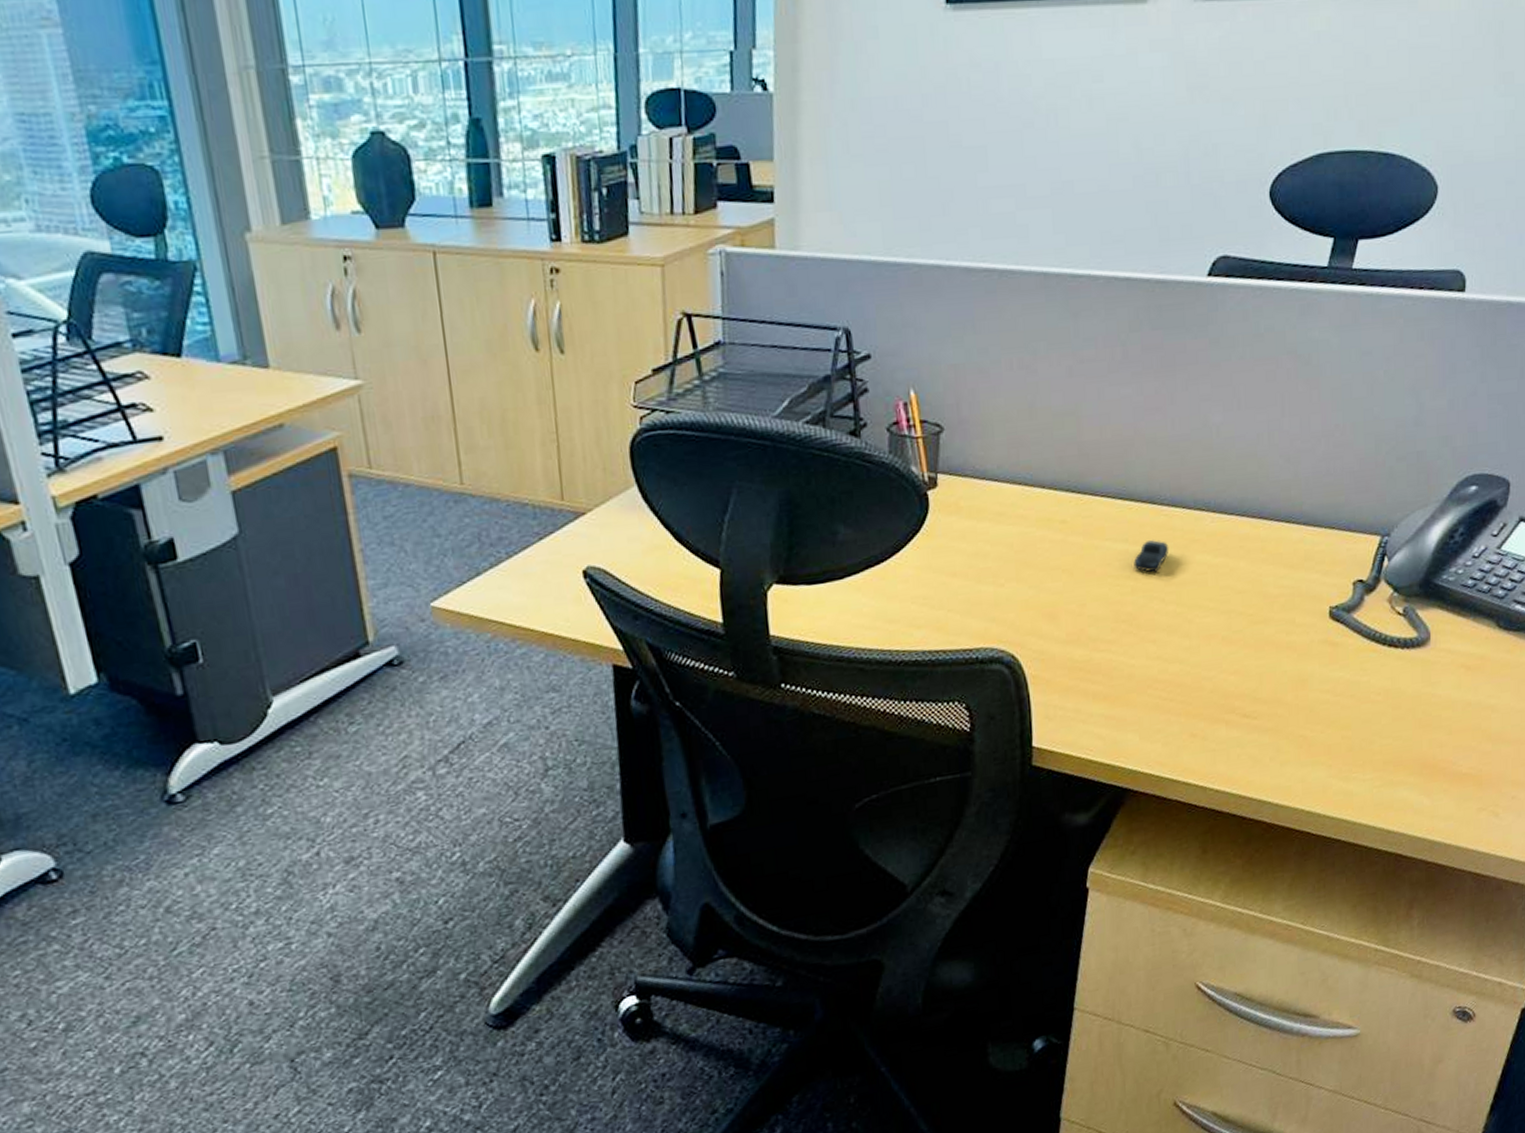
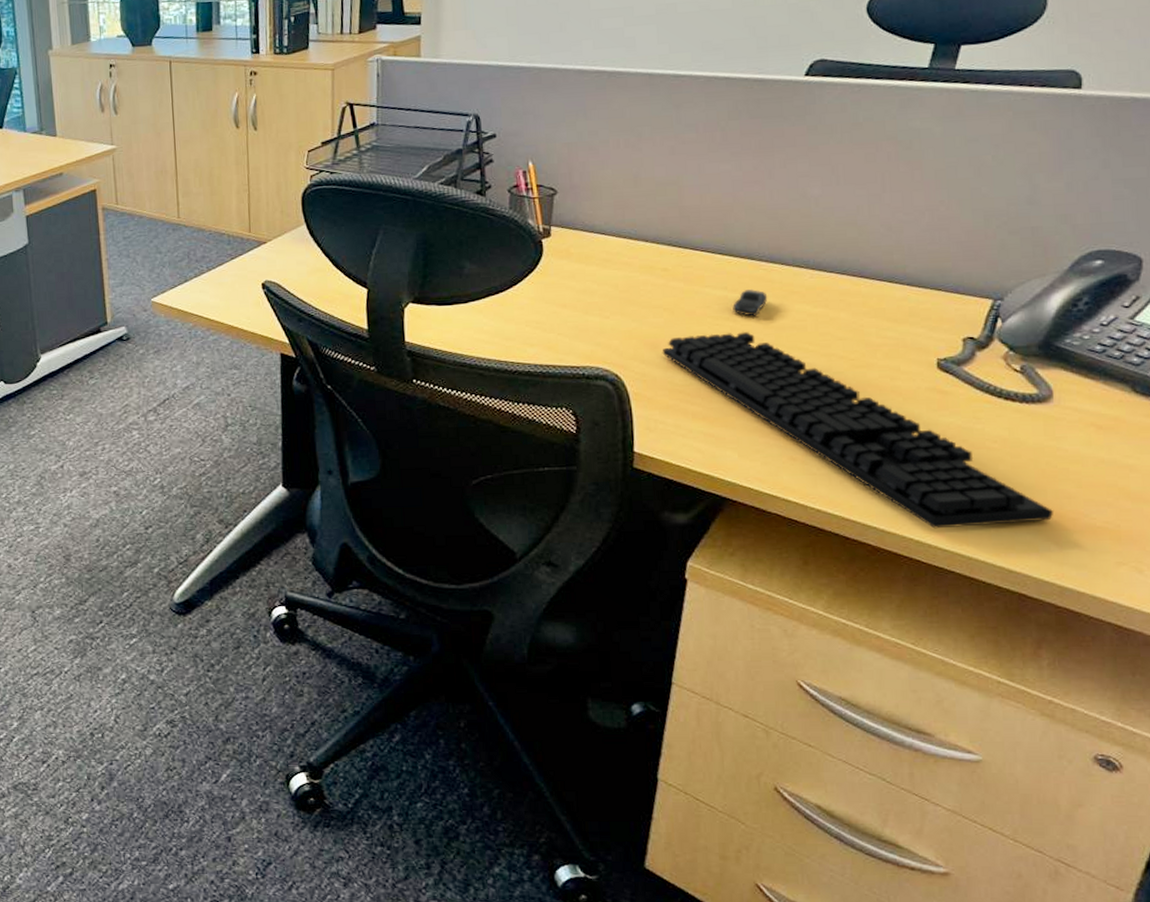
keyboard: none [1061,591,1428,796] -> present [662,332,1054,529]

